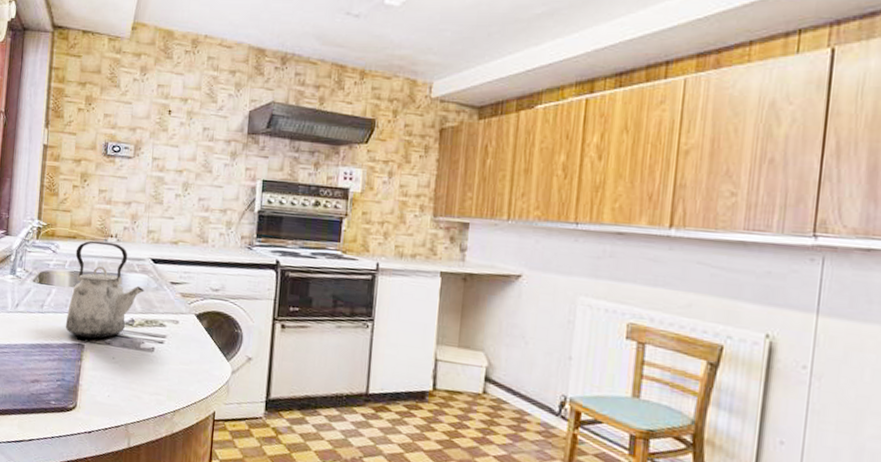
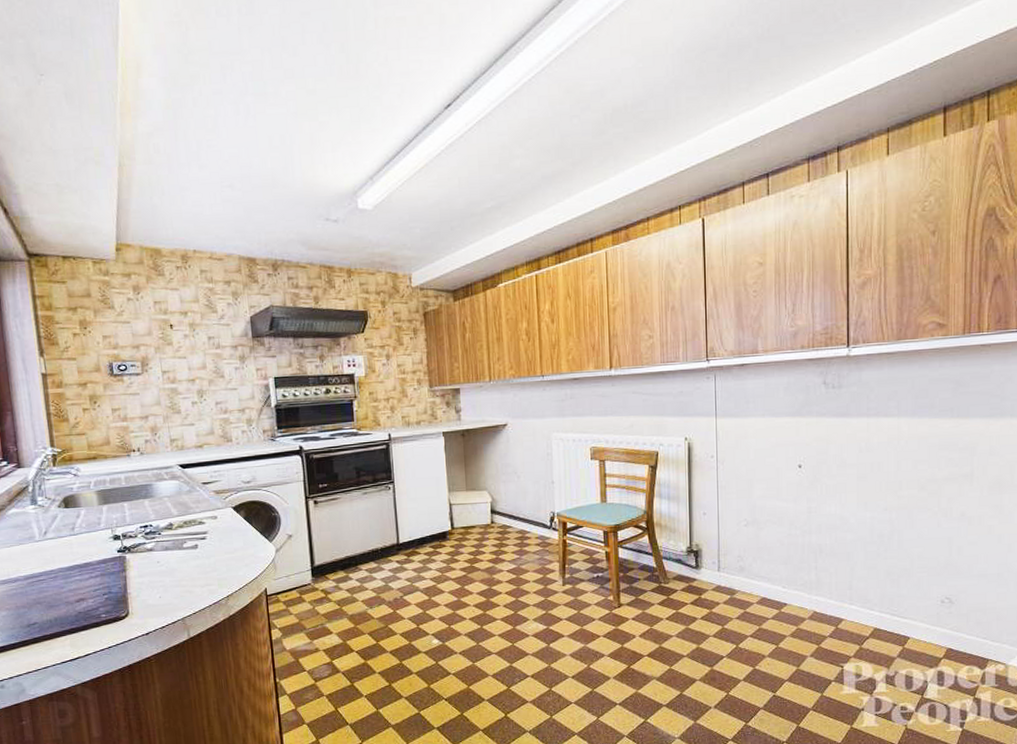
kettle: present [65,240,144,339] -> none [98,456,177,549]

